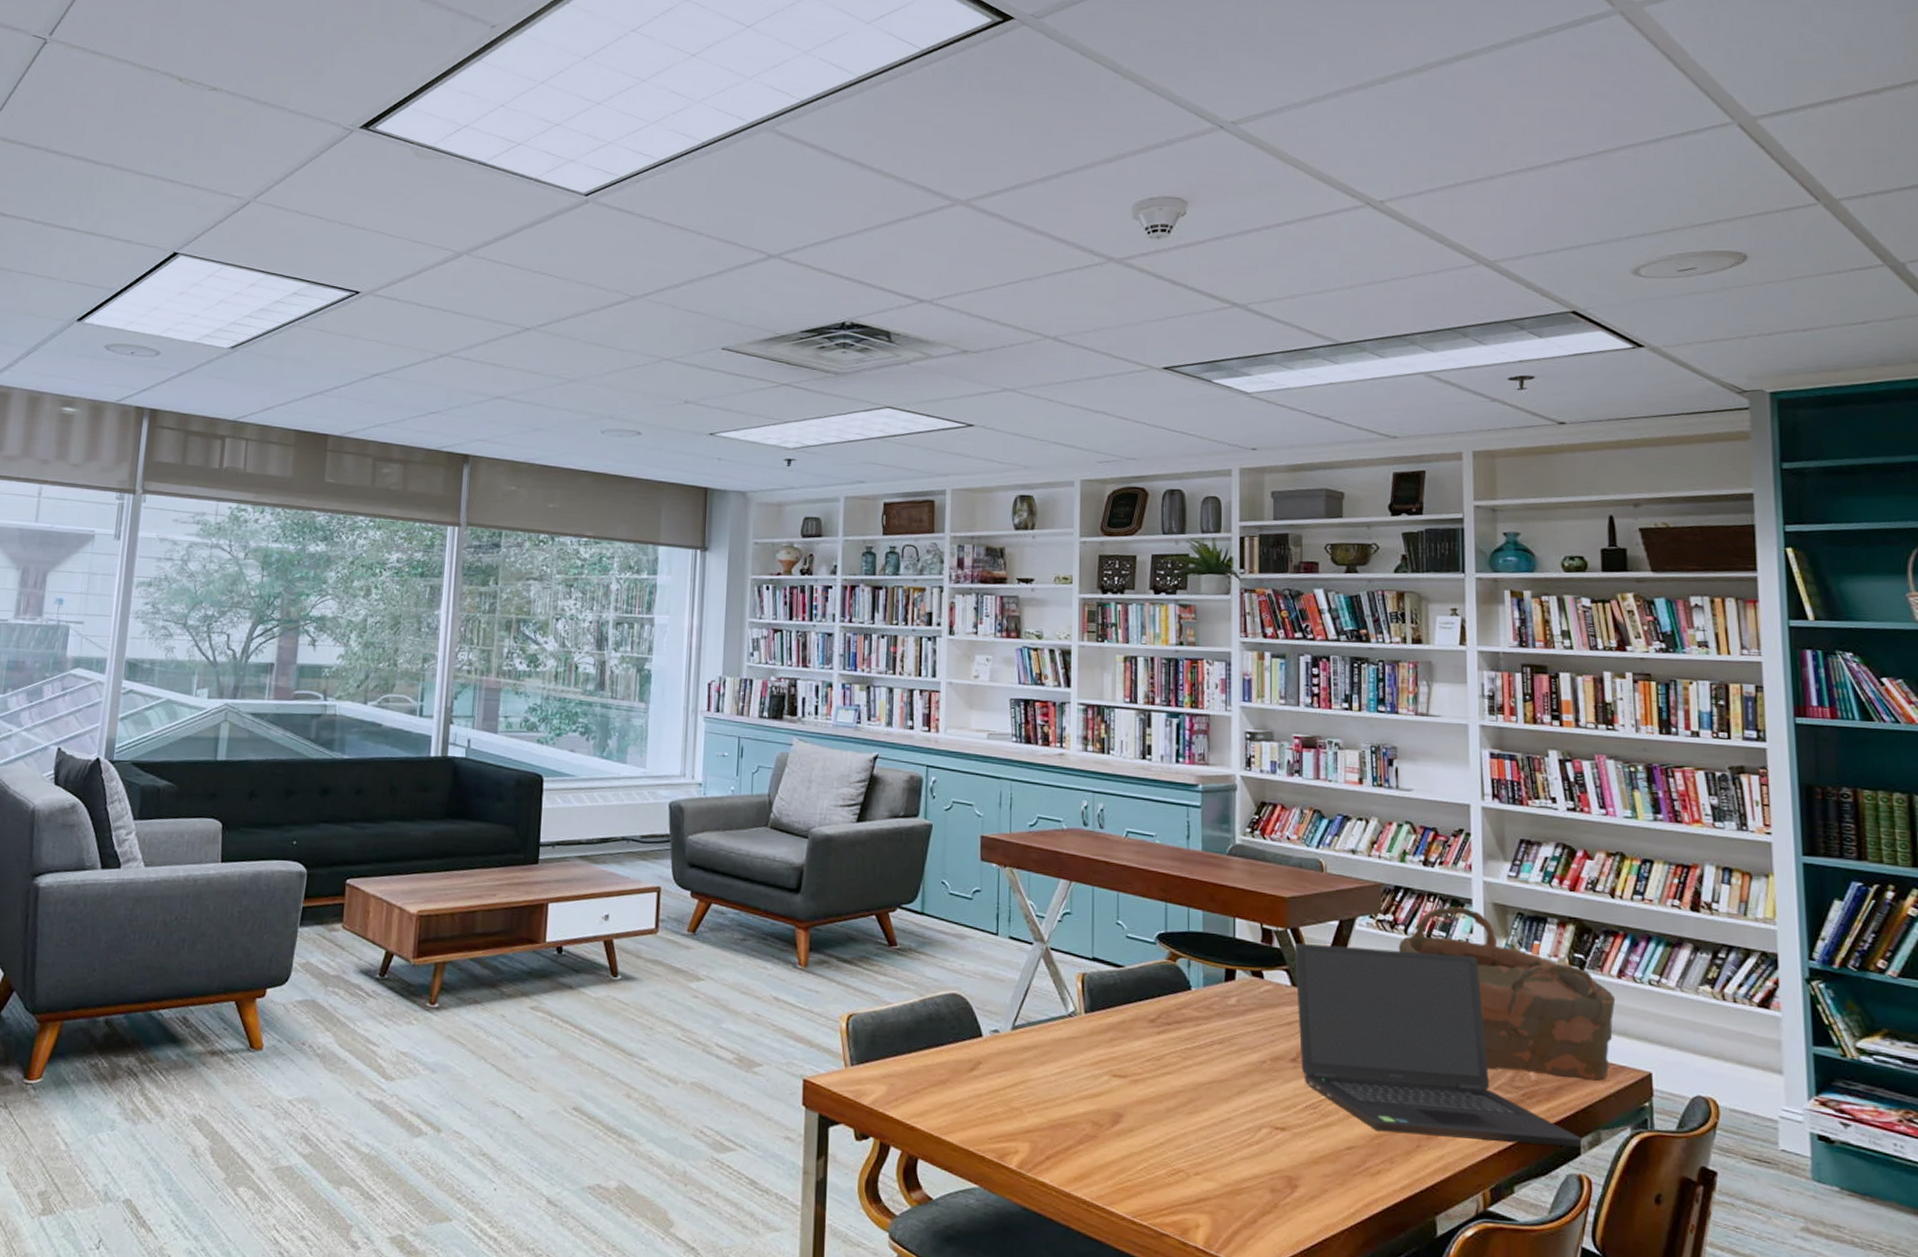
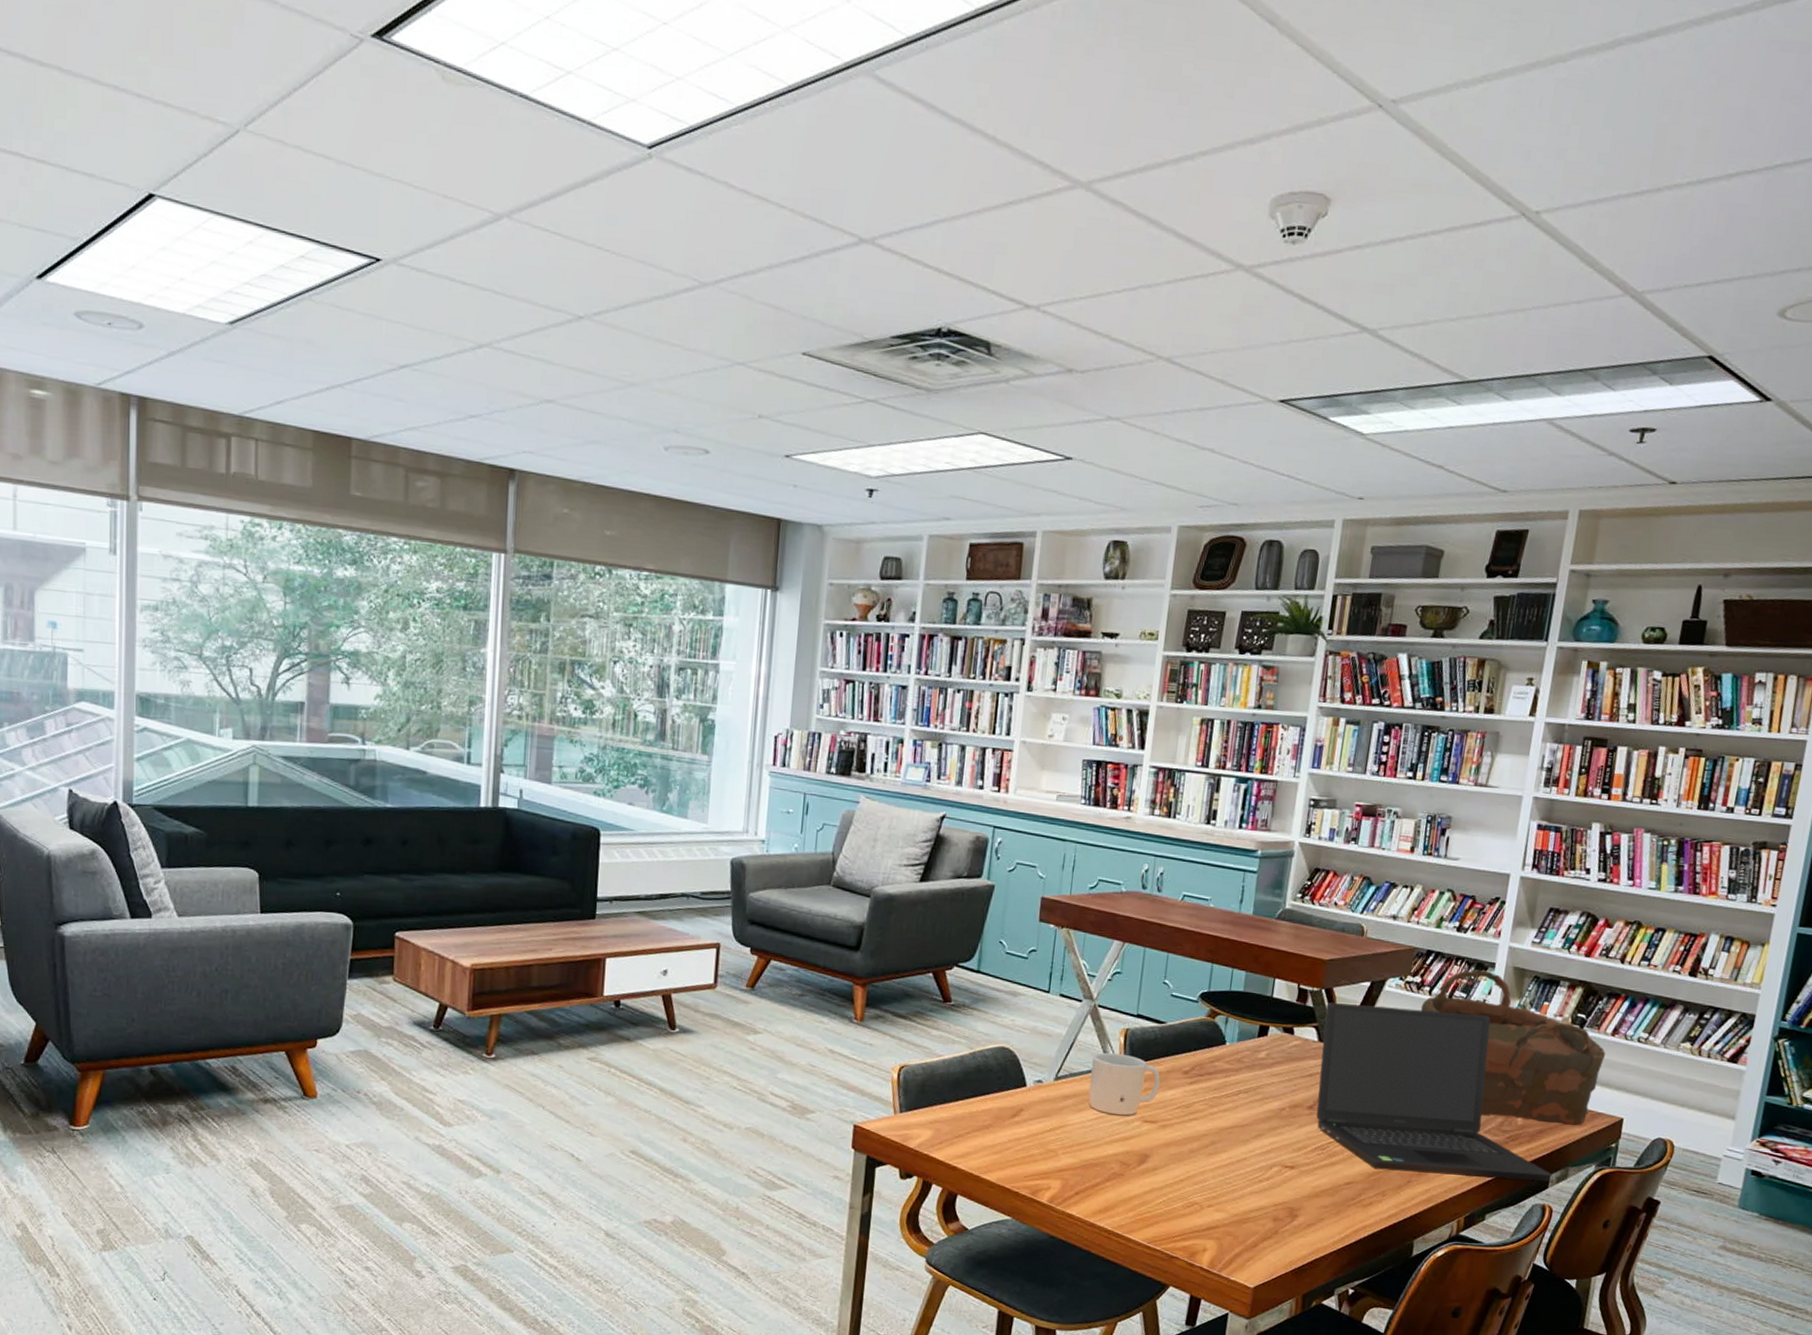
mug: none [1050,999,1125,1071] -> present [1088,1052,1161,1117]

